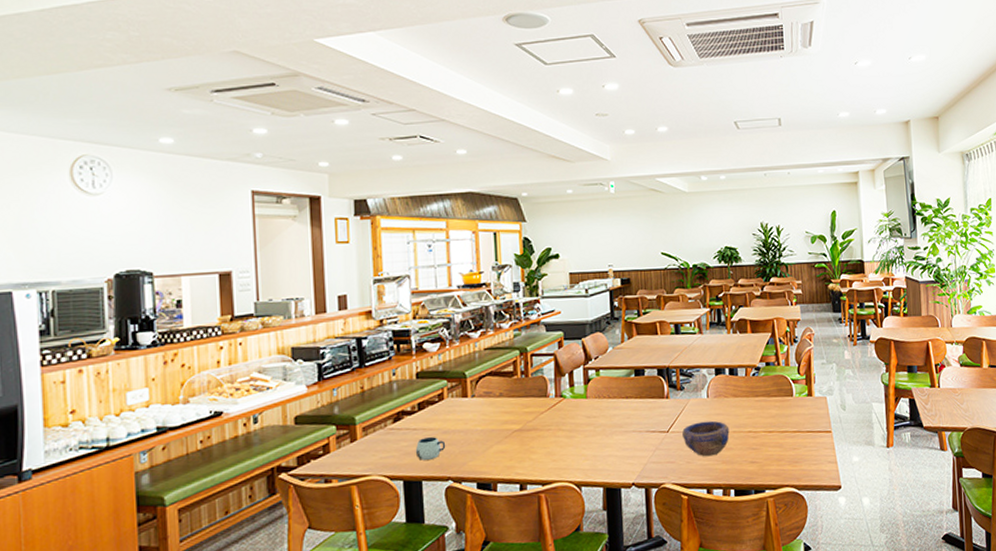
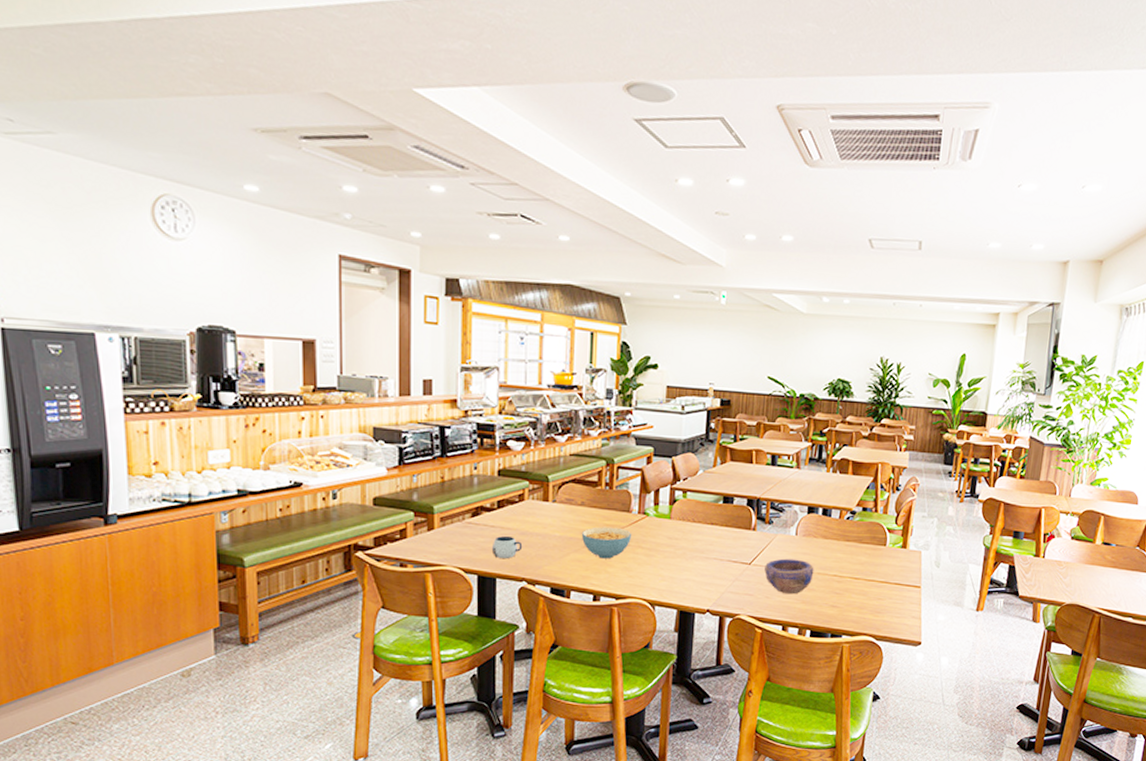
cereal bowl: none [502,413,552,447] -> present [581,527,632,559]

